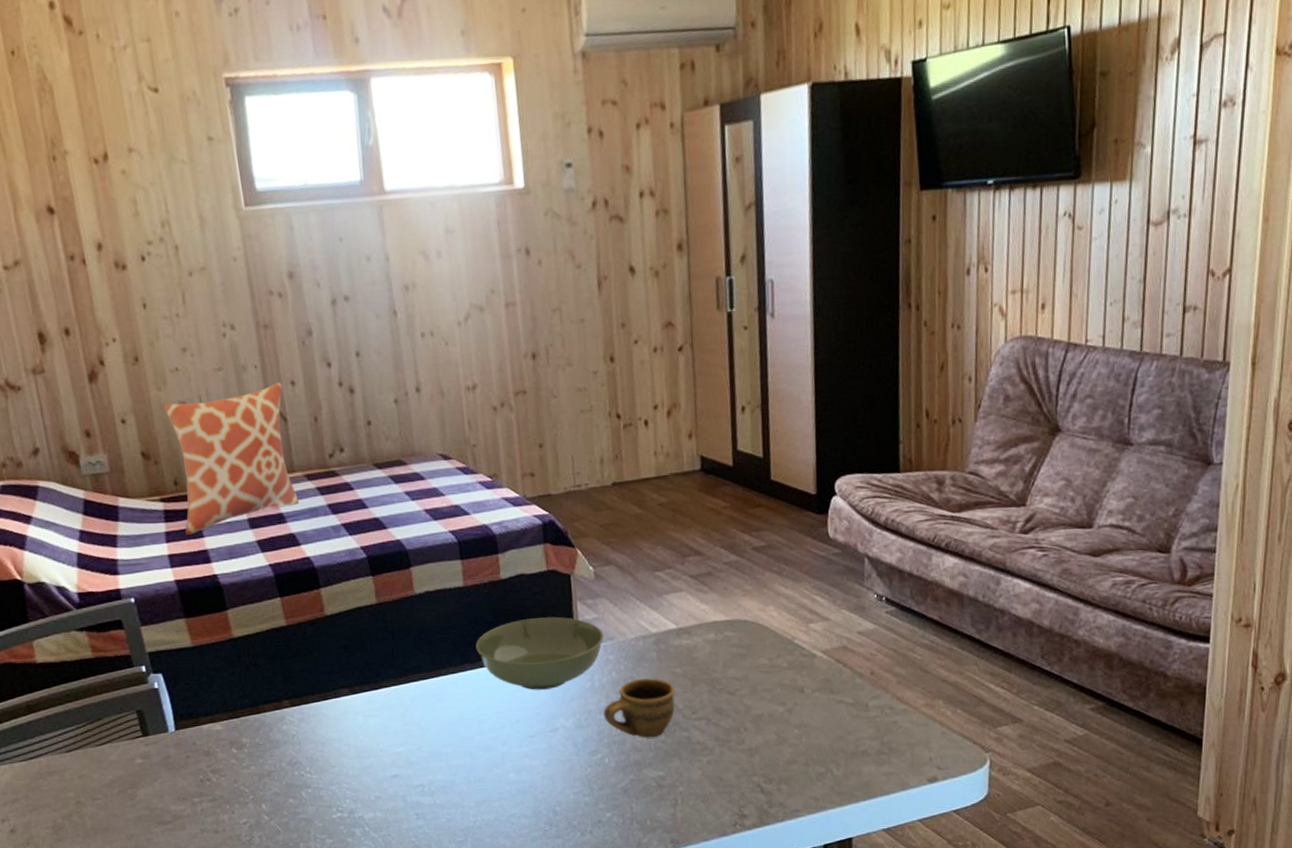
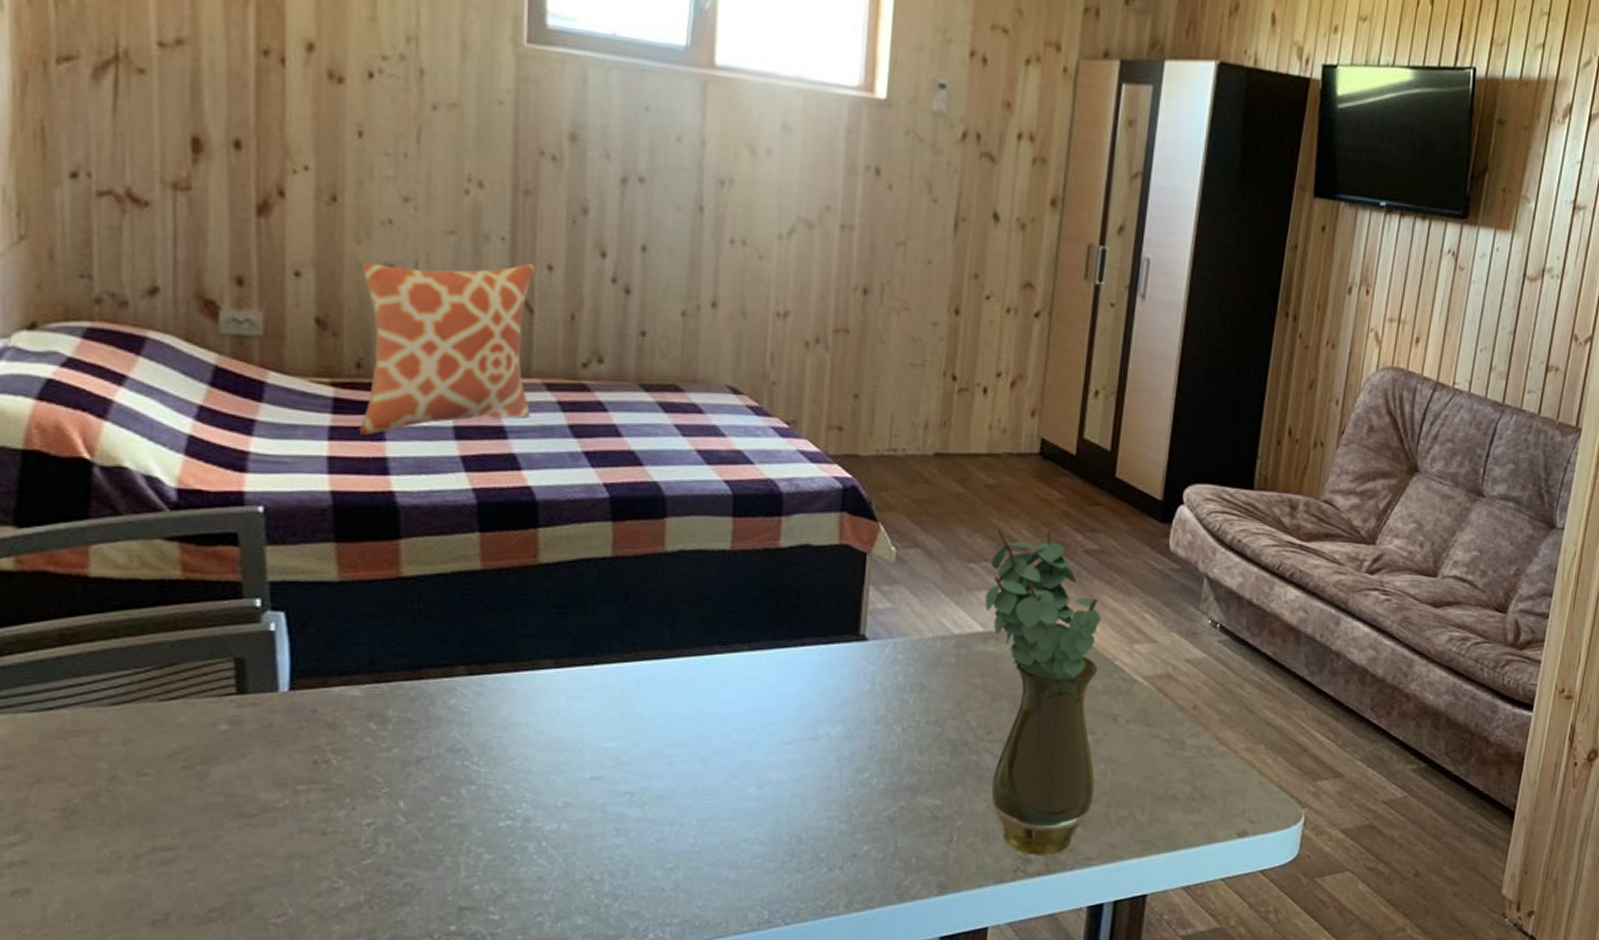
bowl: present [475,616,604,690] -> none [732,599,896,688]
cup: present [604,678,675,737] -> none [880,686,970,757]
vase: none [673,536,793,811] -> present [984,529,1102,855]

